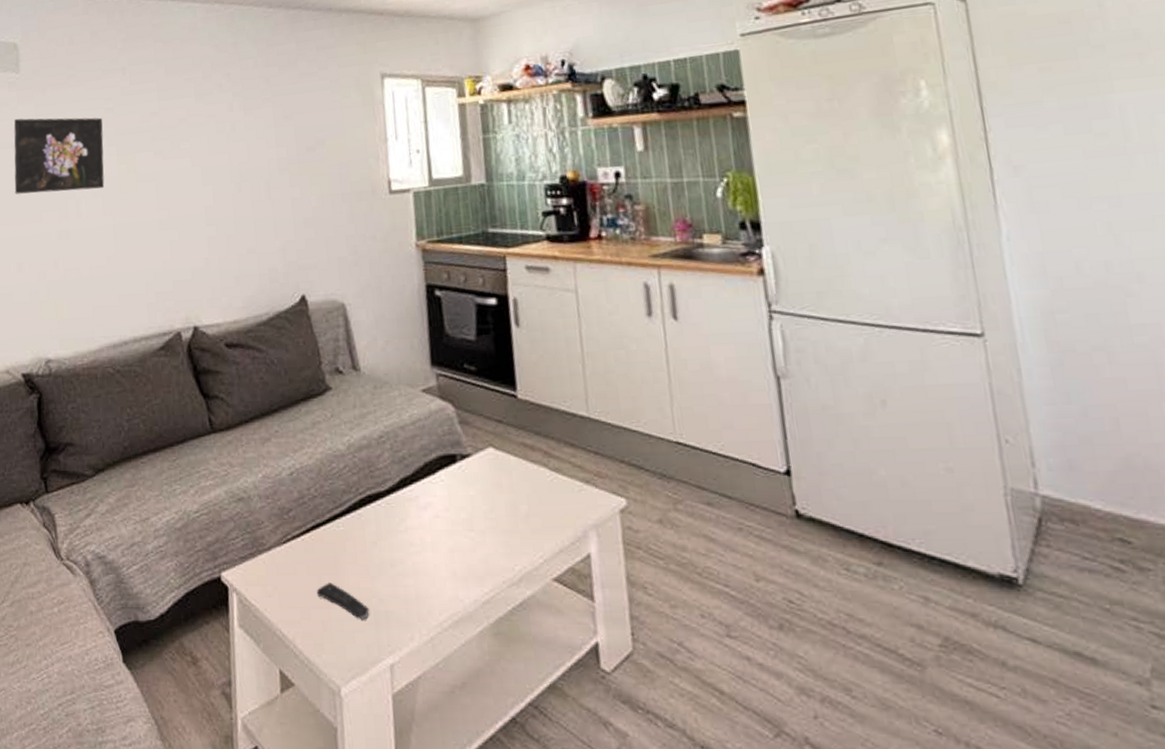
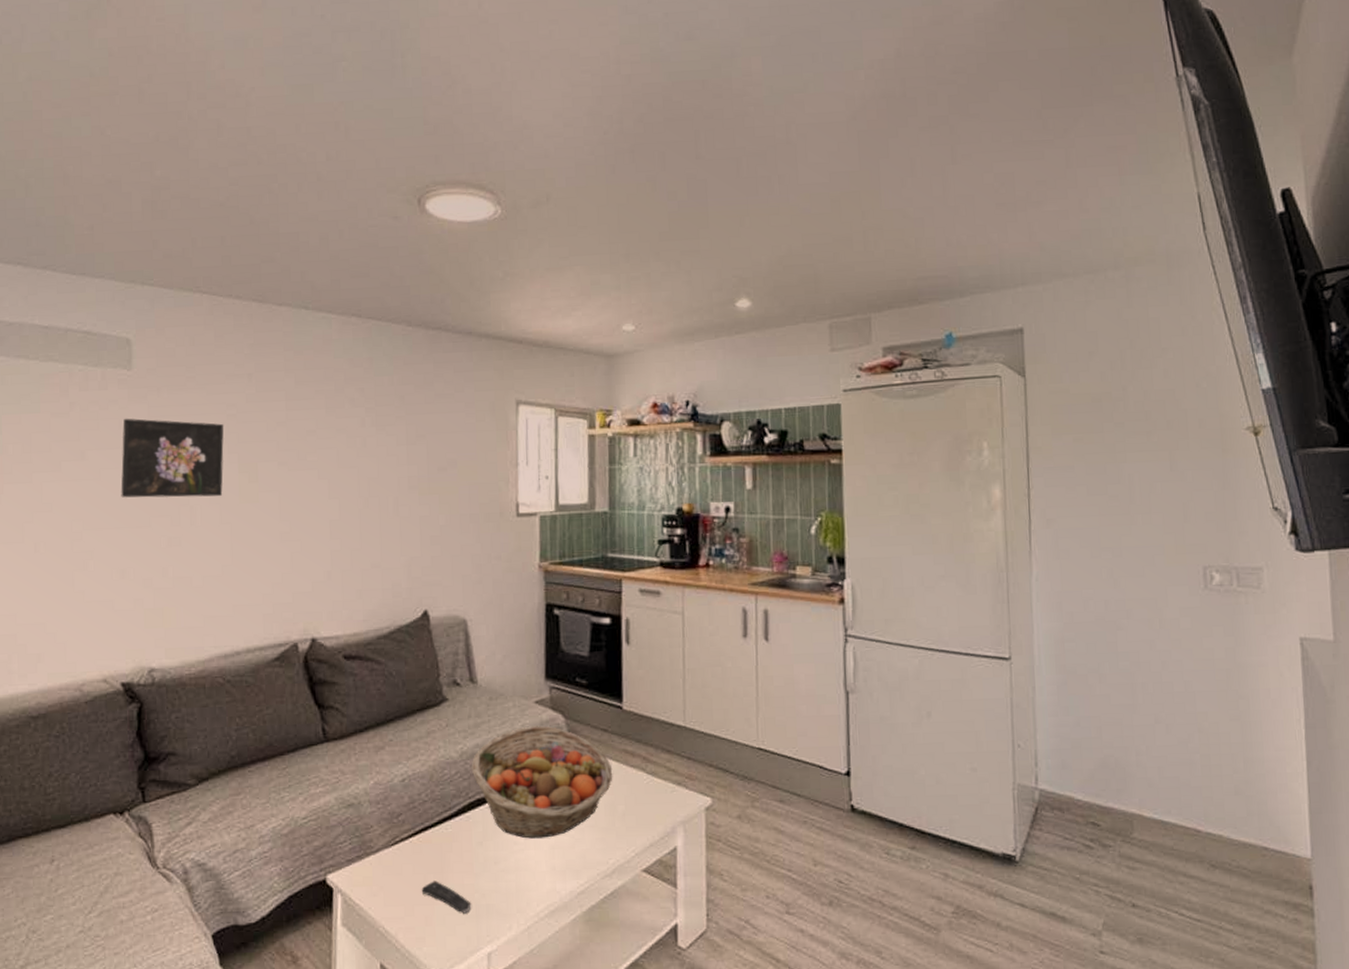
fruit basket: none [359,416,513,540] -> present [471,725,613,839]

